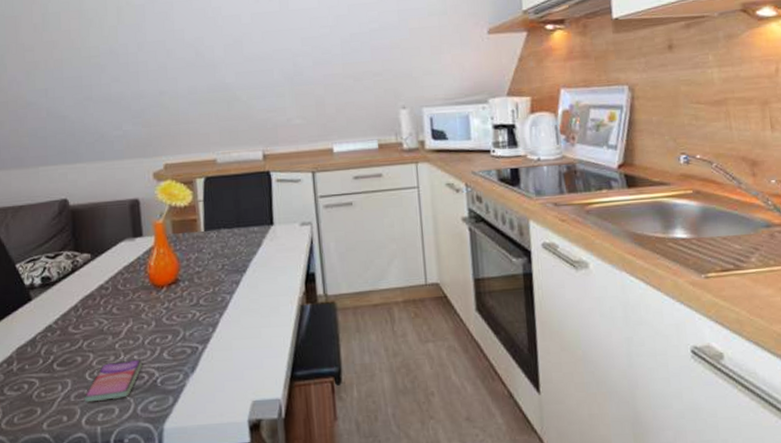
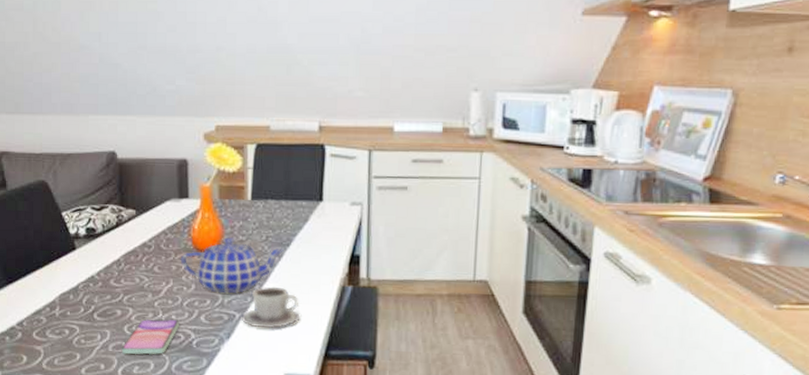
teapot: none [138,270,242,328] -> present [180,237,285,294]
cup: none [204,313,263,357] -> present [241,286,300,329]

